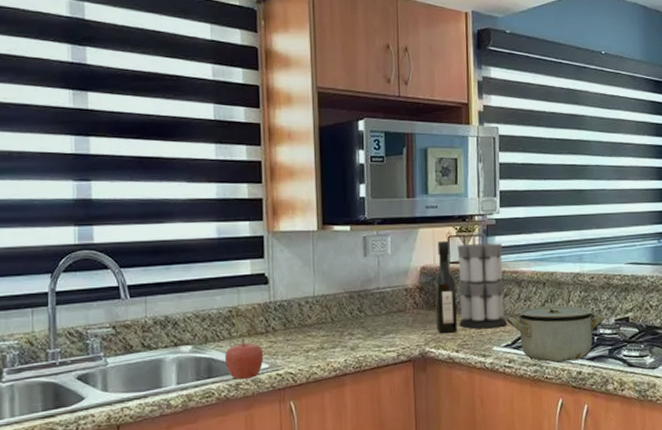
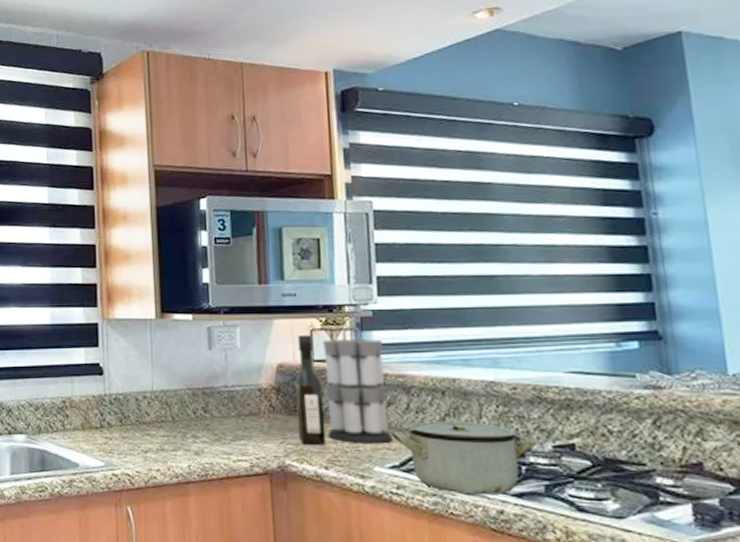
fruit: present [224,338,264,380] -> none [57,431,99,477]

